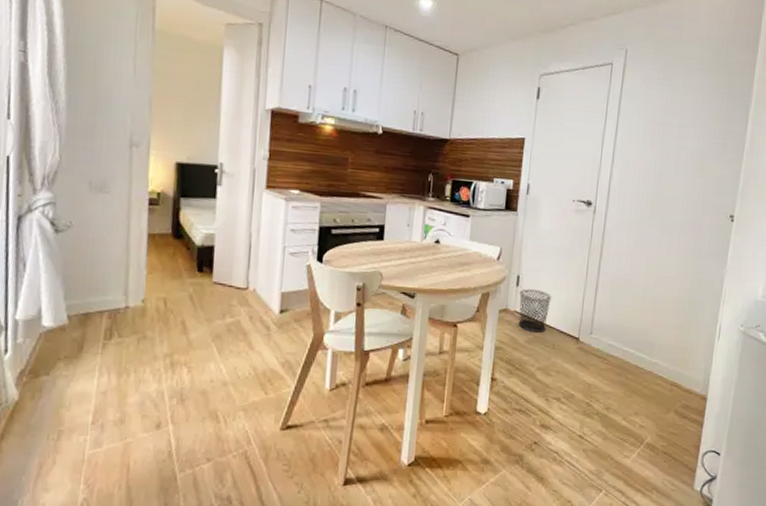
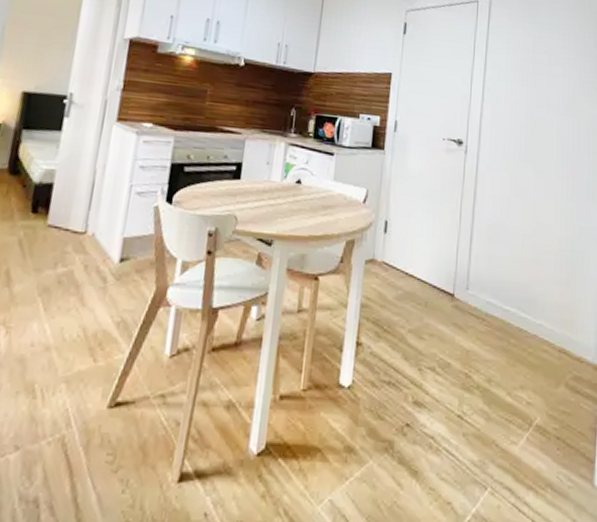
waste bin: present [518,289,551,333] -> none [386,237,422,287]

